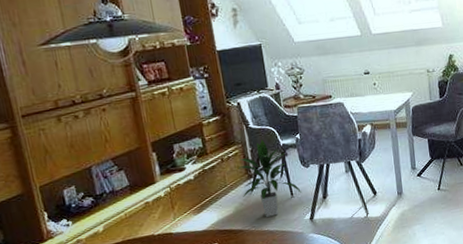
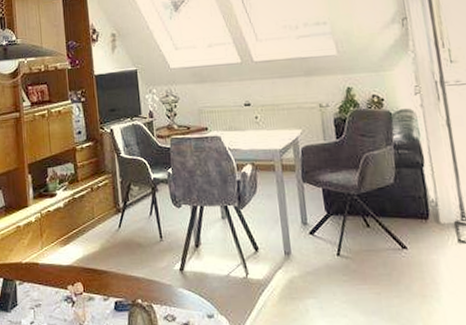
indoor plant: present [238,139,301,217] -> none [107,171,171,260]

